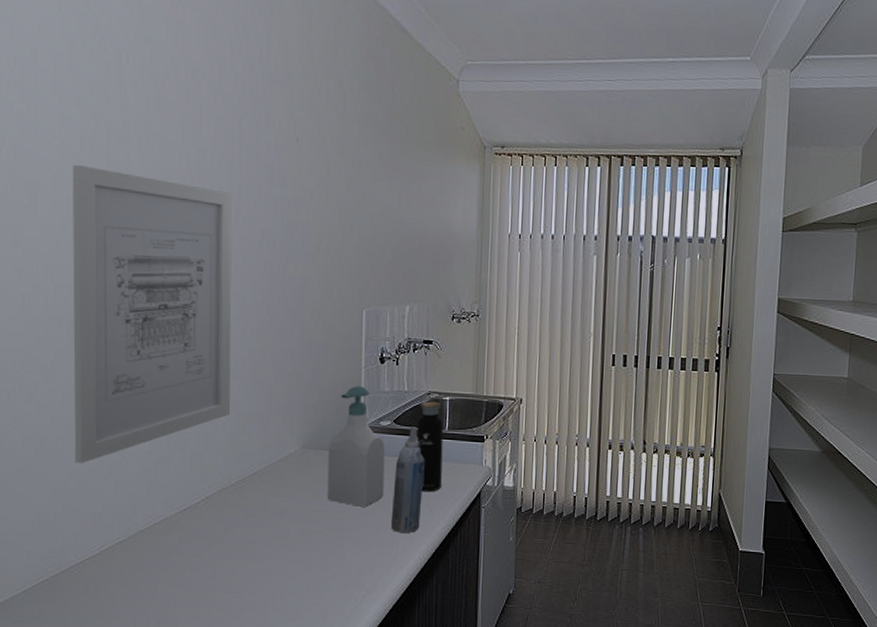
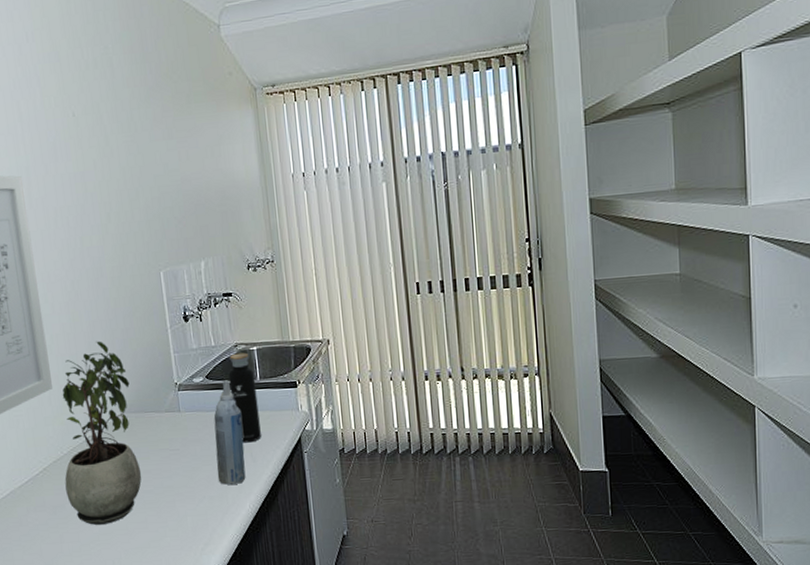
potted plant: none [227,371,313,562] -> present [62,341,142,525]
soap bottle: present [327,386,385,507] -> none [147,346,207,464]

